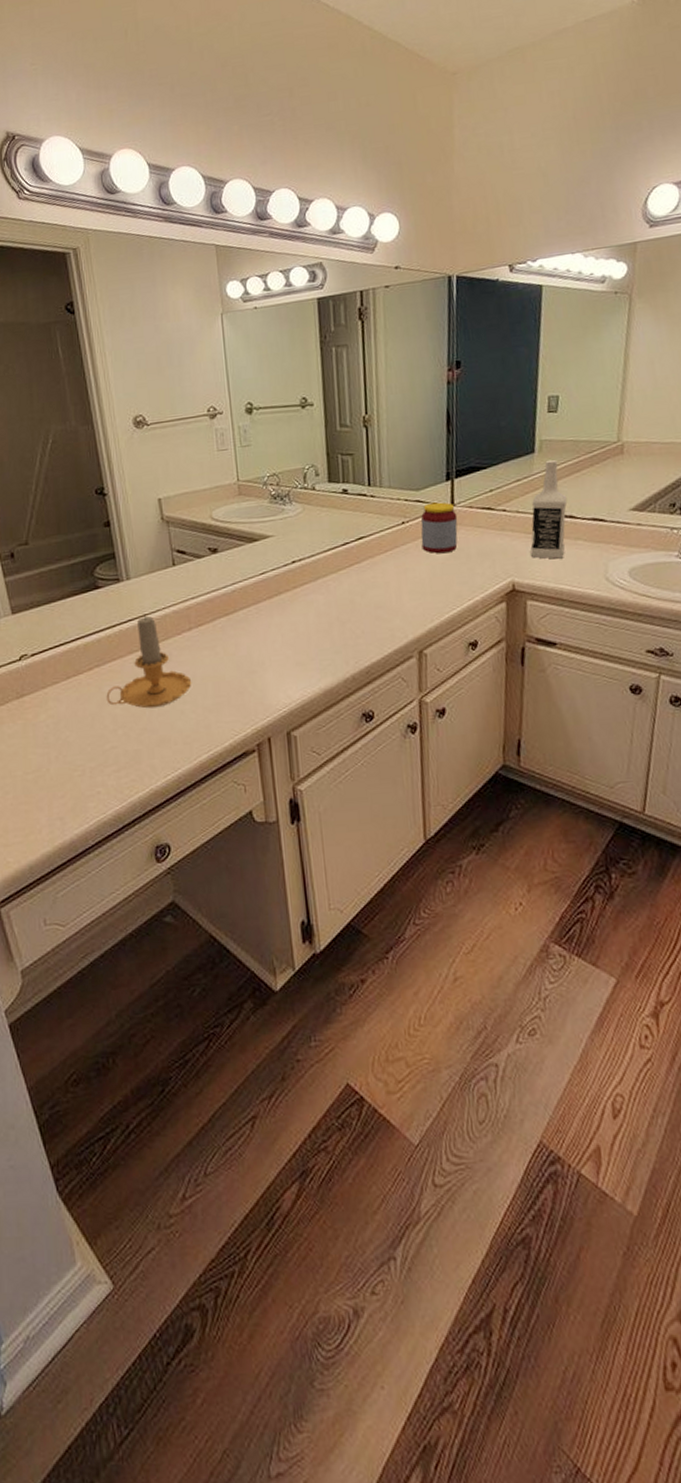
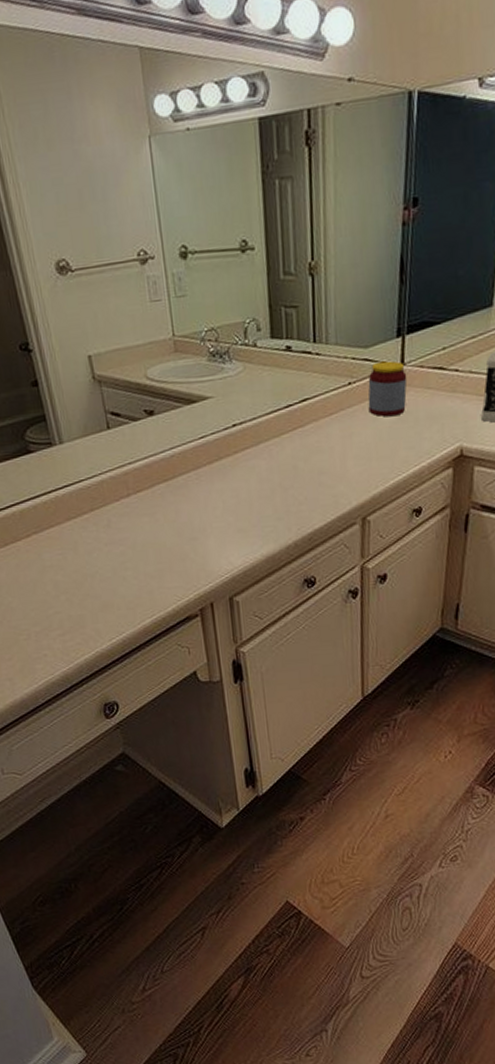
candle: present [106,614,192,709] -> none [46,480,133,575]

